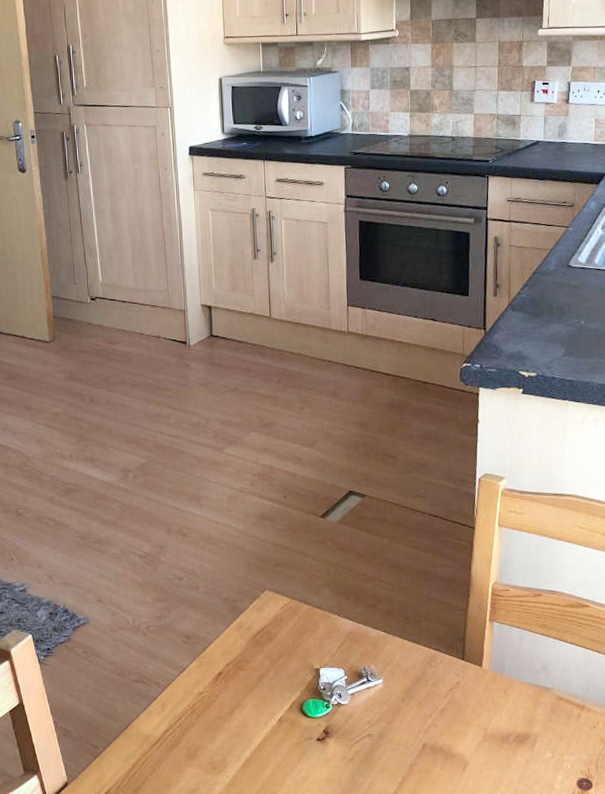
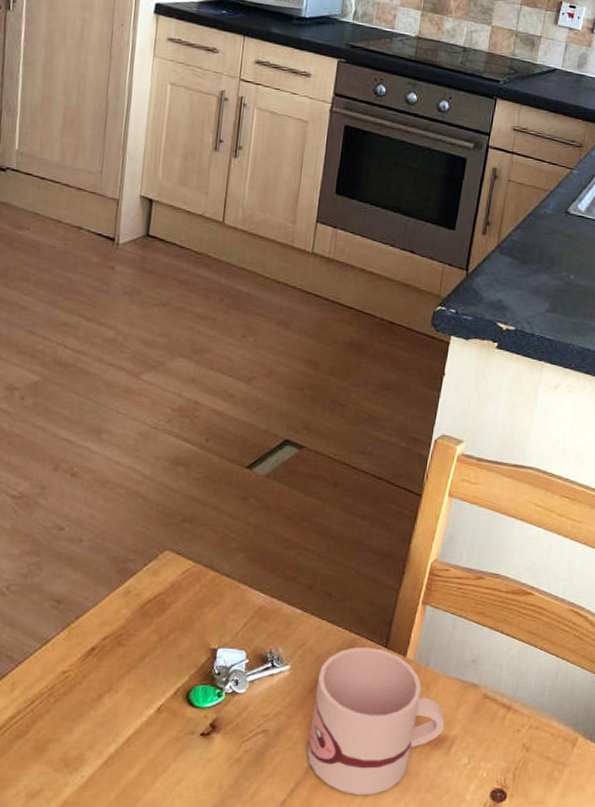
mug: none [407,660,526,787] -> present [307,647,445,796]

